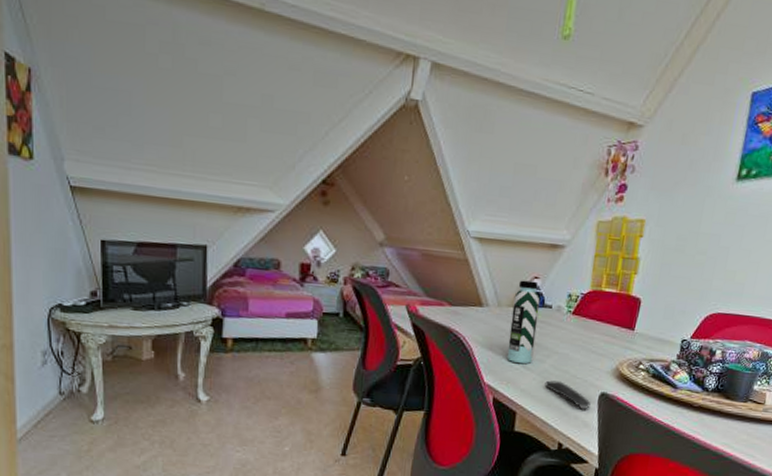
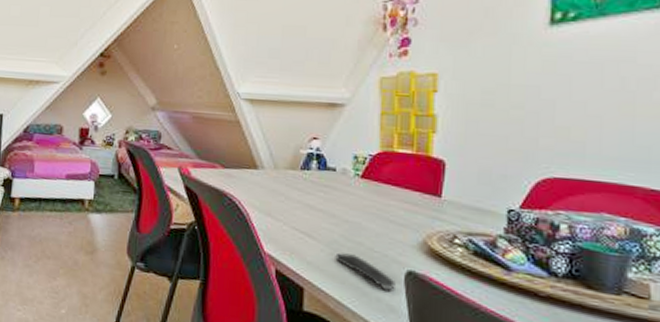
water bottle: present [507,280,540,365] -> none [288,141,322,233]

